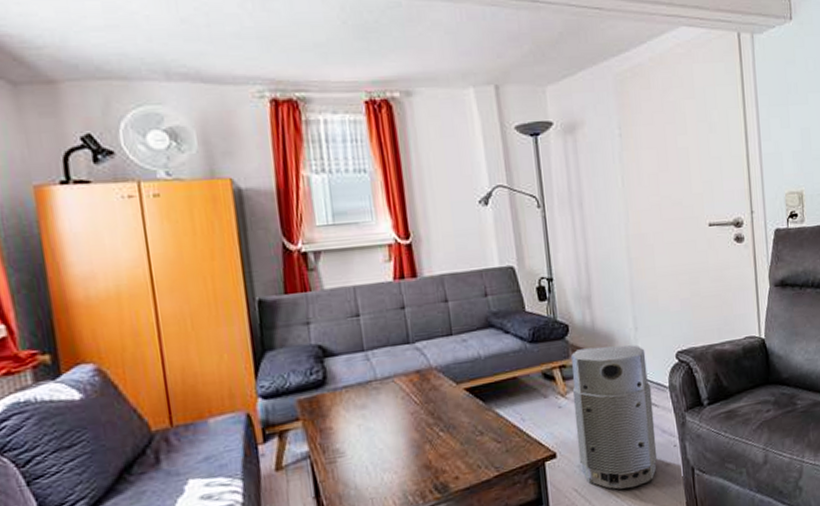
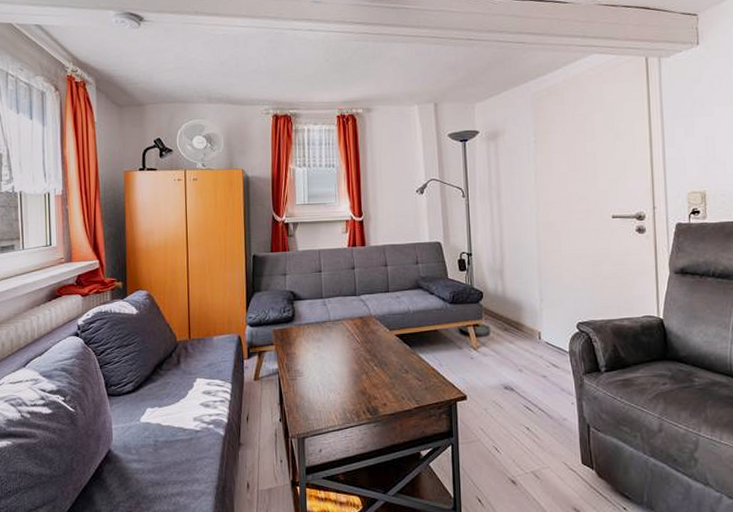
air purifier: present [571,344,658,490] -> none [483,312,556,435]

